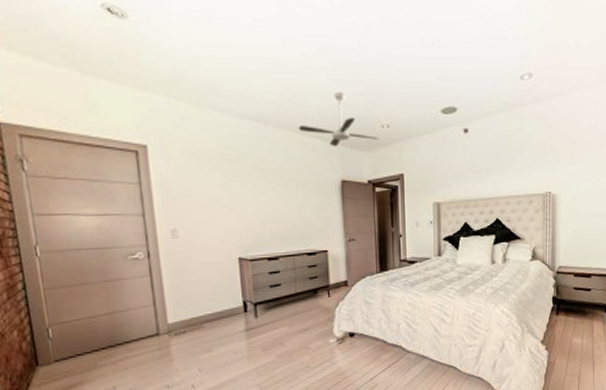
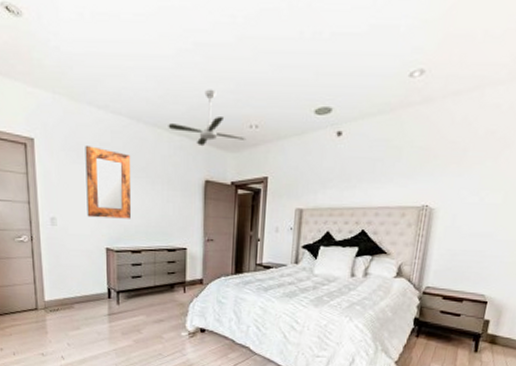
home mirror: none [208,151,265,226] -> present [85,146,132,219]

